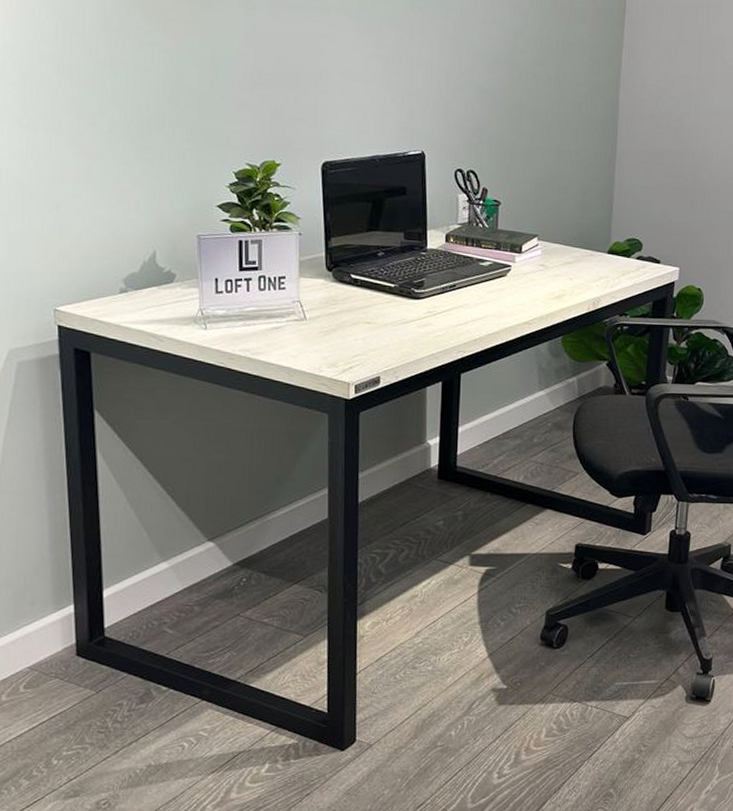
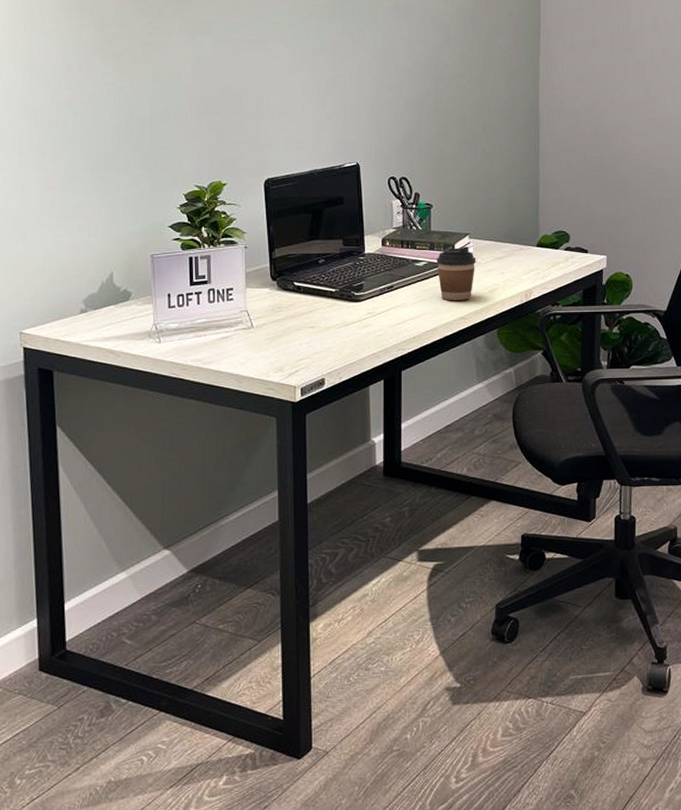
coffee cup: none [502,248,544,305] -> present [436,246,476,300]

